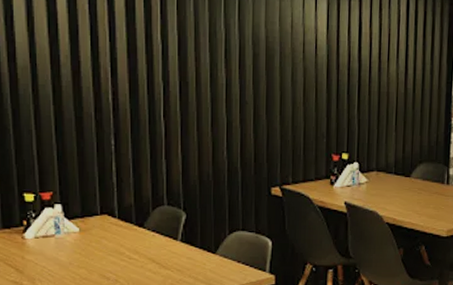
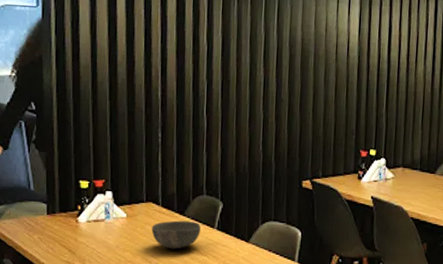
bowl: none [108,233,162,264] -> present [151,220,201,250]

